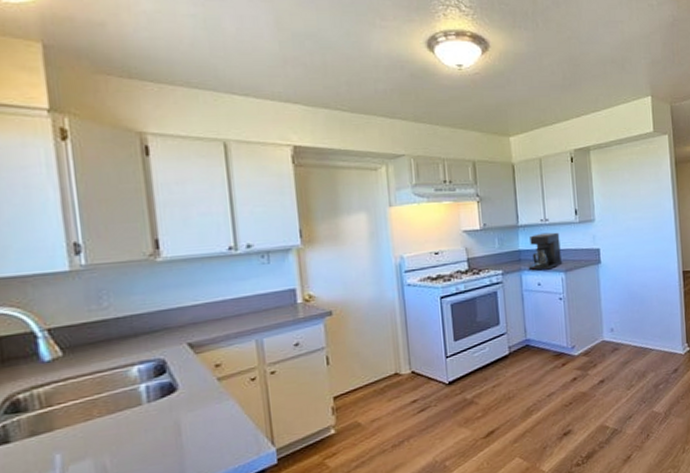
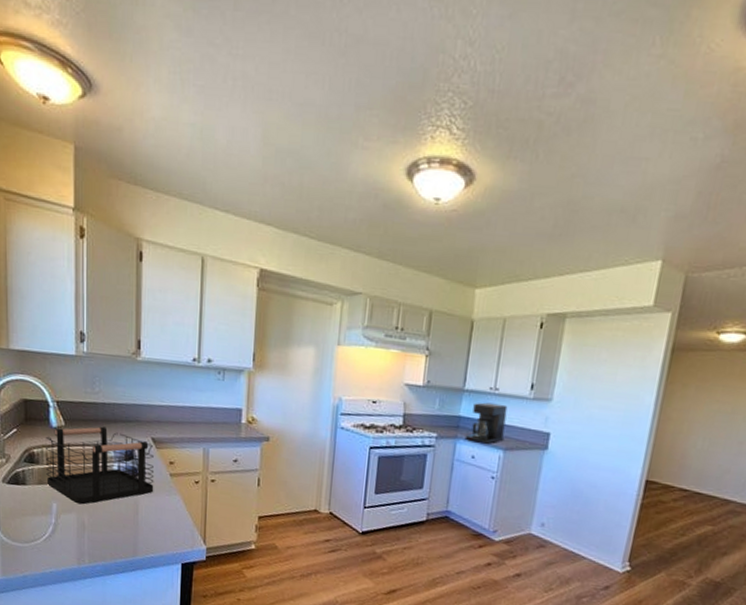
dish rack: none [35,344,199,446] -> present [45,426,155,504]

